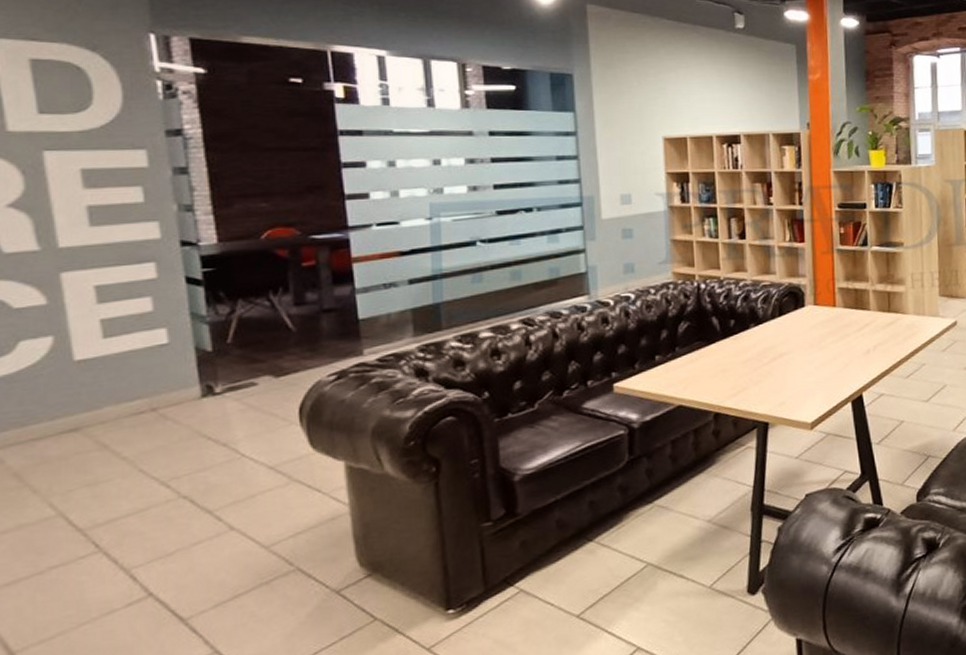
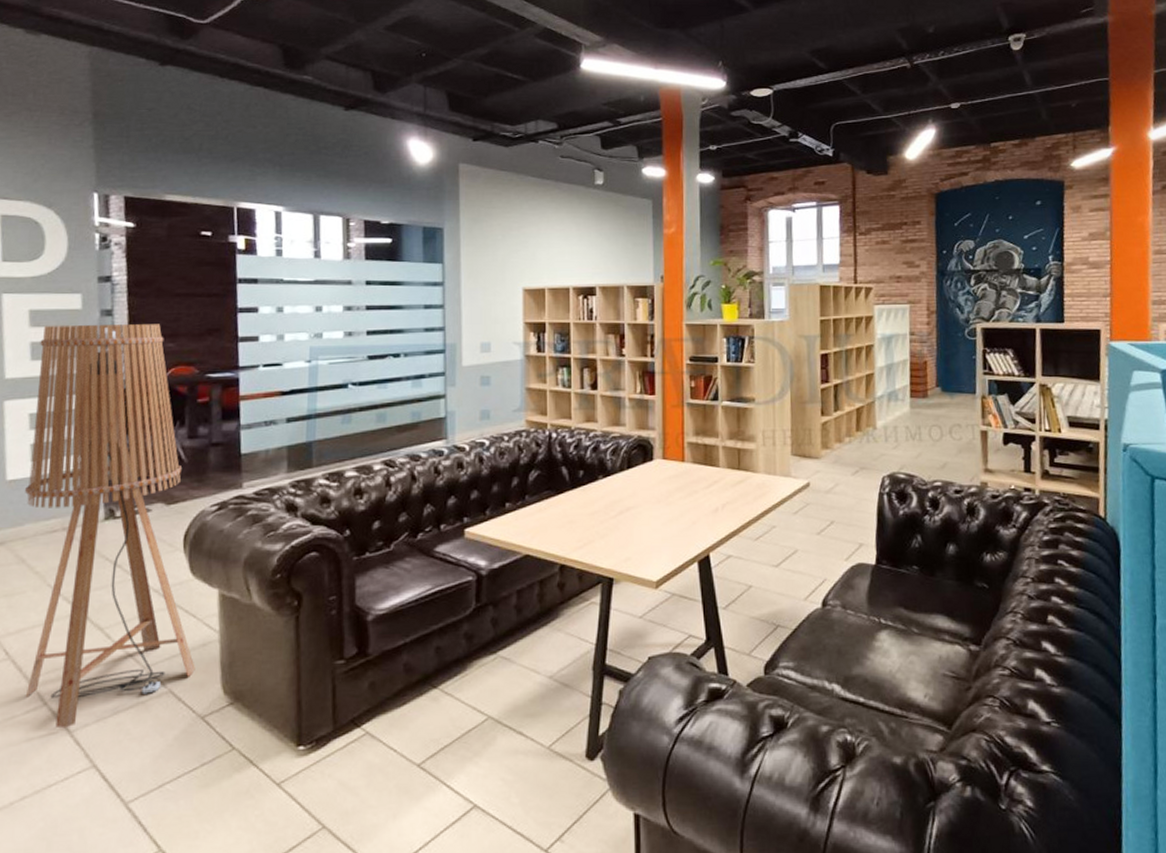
floor lamp: none [99,182,325,618] -> present [25,324,195,729]

